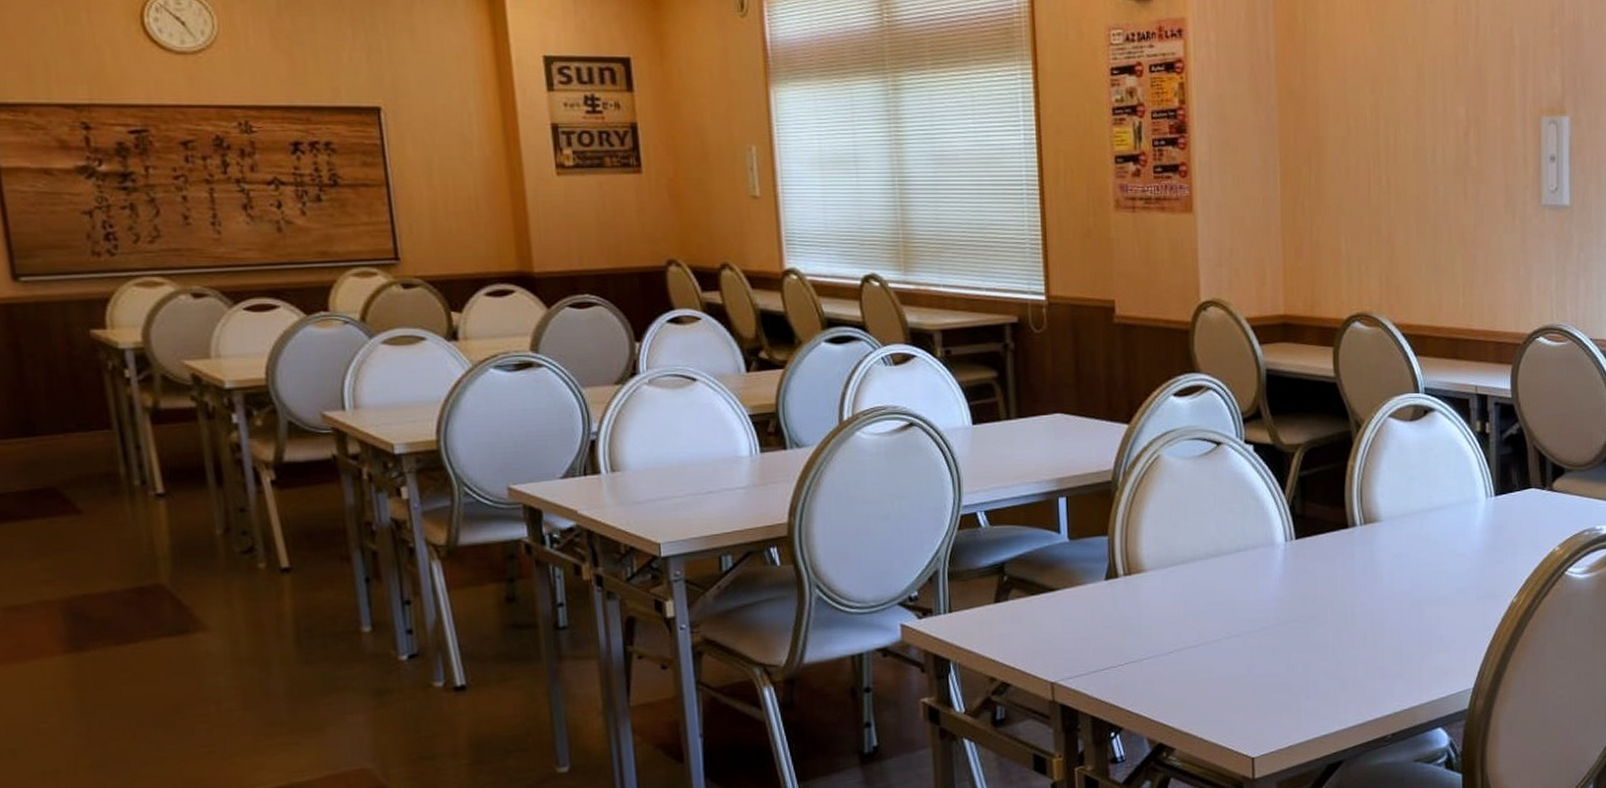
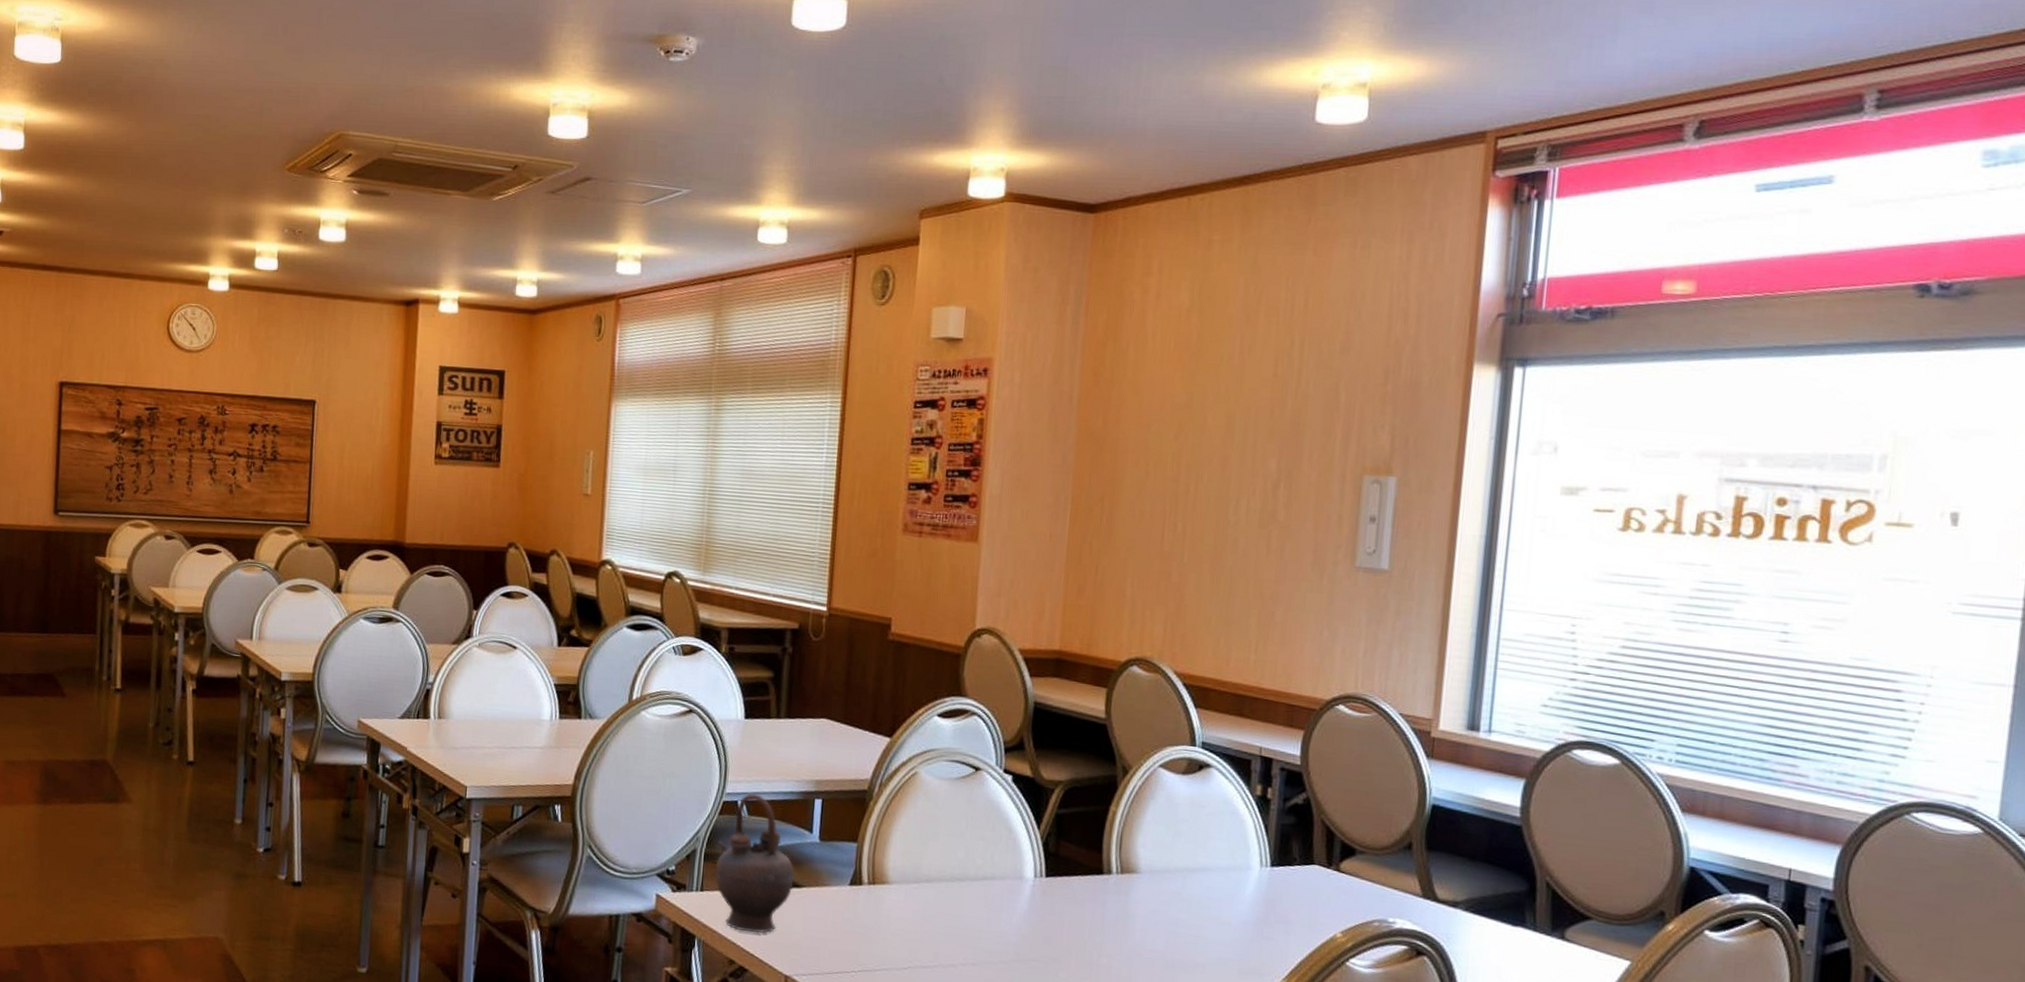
teapot: none [959,502,1048,646] -> present [715,793,795,933]

